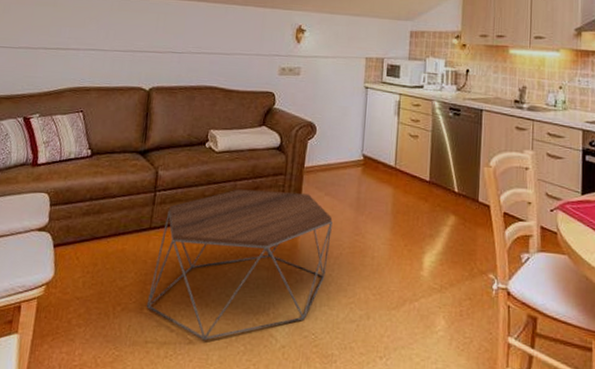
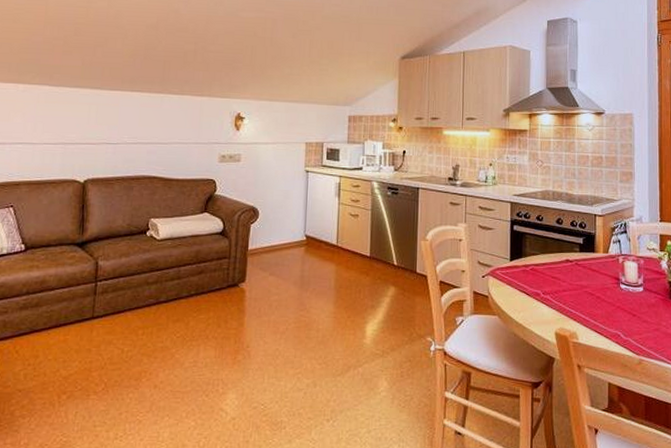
coffee table: present [146,189,333,341] -> none [93,274,278,420]

